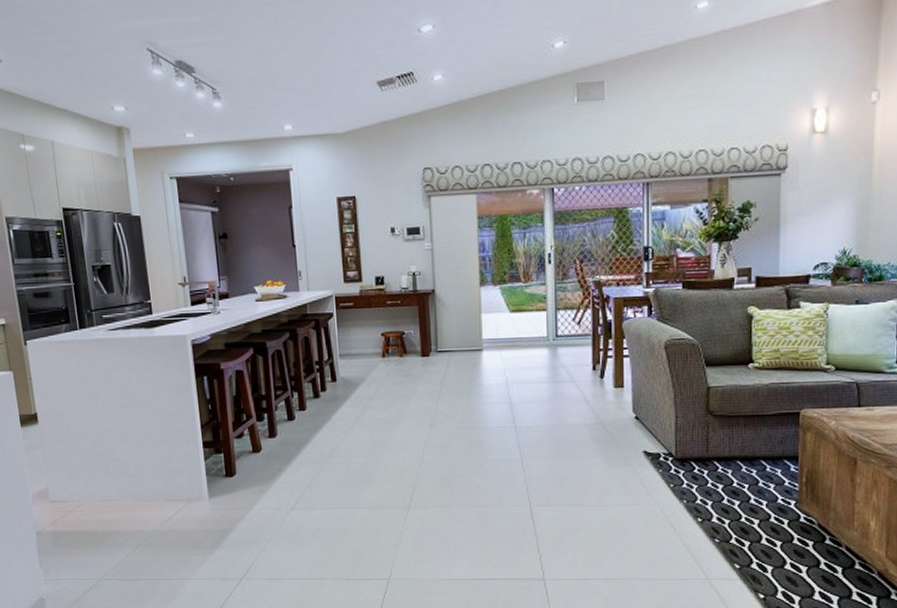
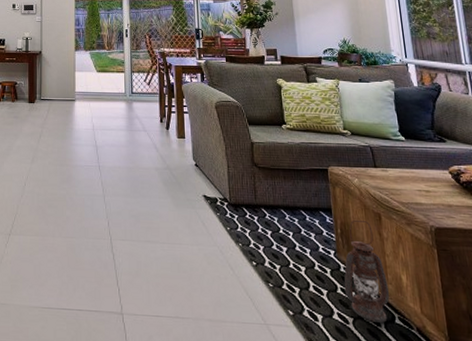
lantern: none [801,467,853,569] -> present [344,220,389,323]

